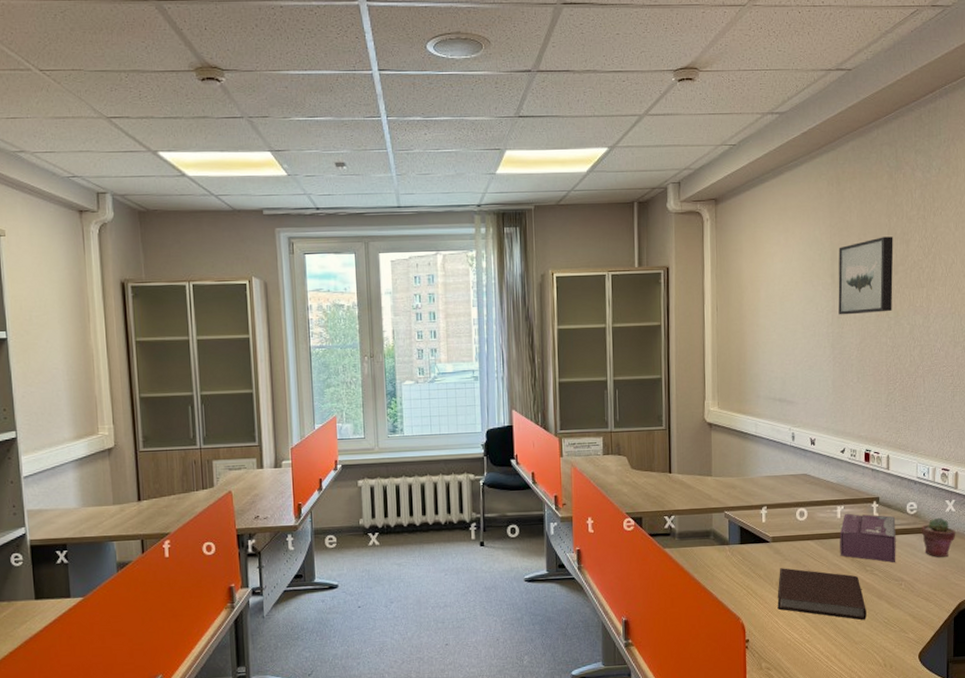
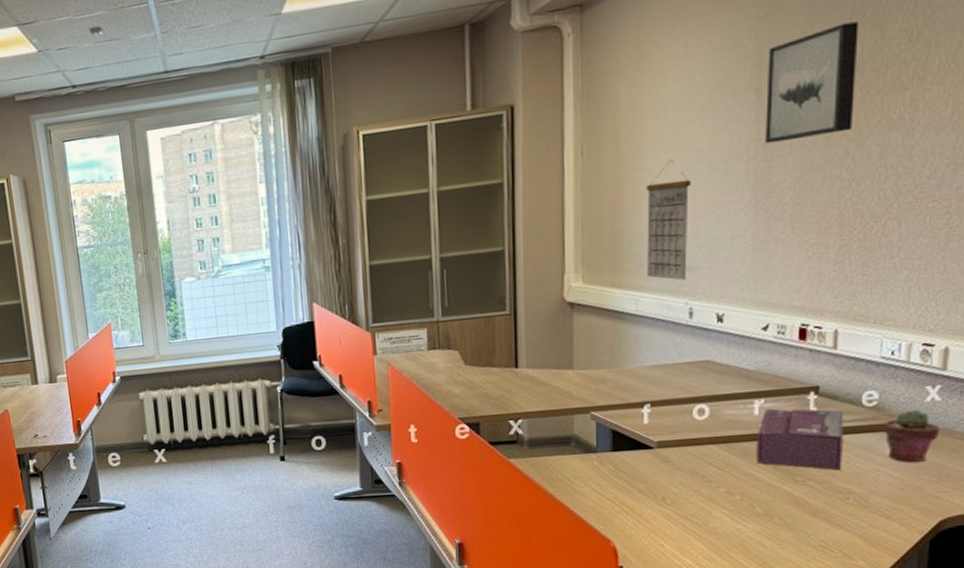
calendar: none [761,320,792,411] -> present [646,160,692,281]
notebook: present [777,568,866,620] -> none [663,479,793,543]

